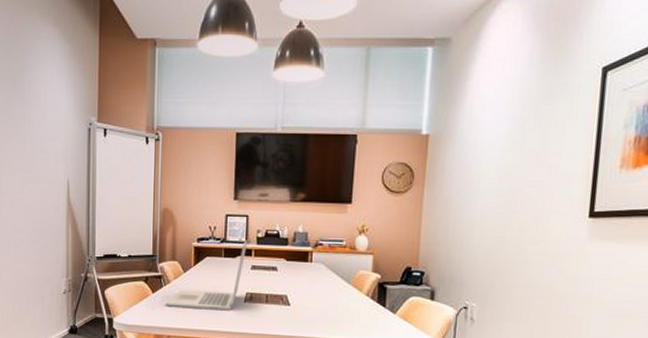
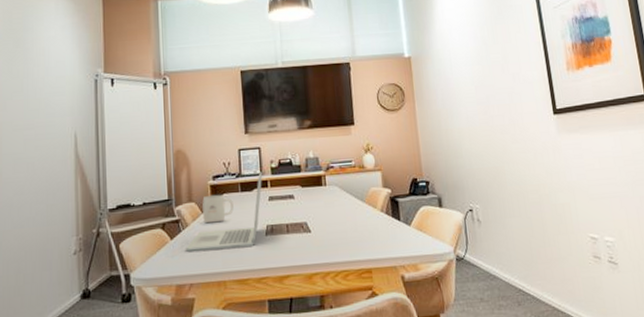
mug: none [185,256,215,284] -> present [202,194,234,224]

